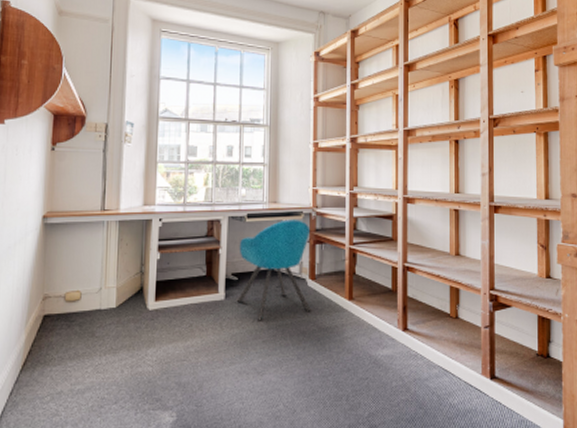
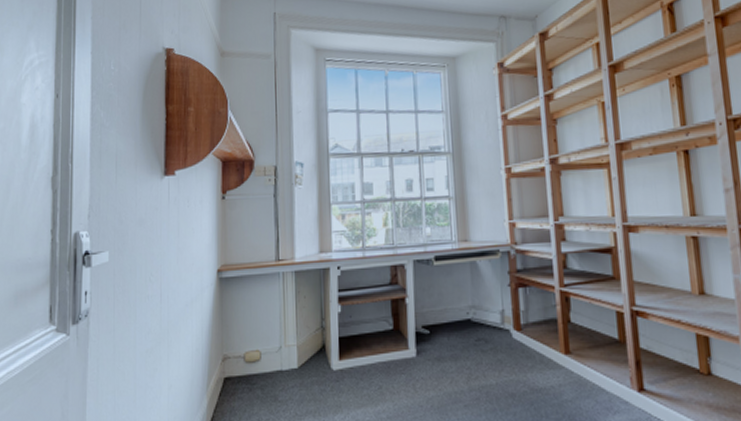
chair: present [238,219,311,321] -> none [427,259,520,382]

